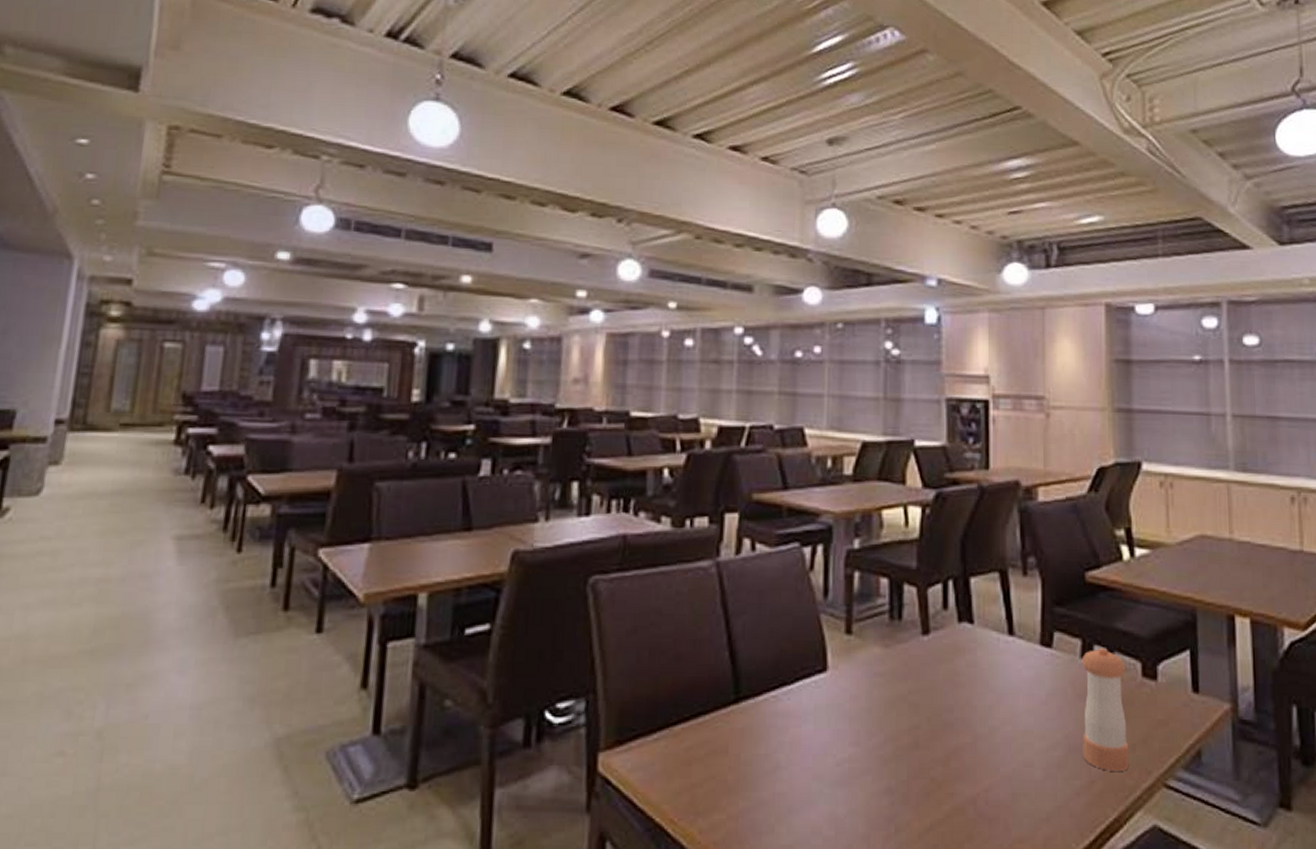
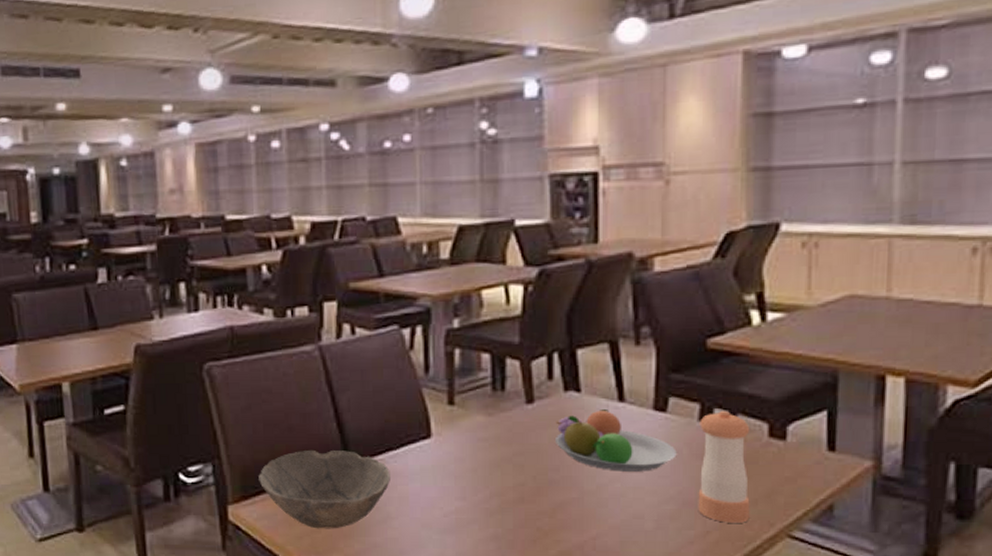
bowl: none [637,683,783,782] -> present [258,449,390,529]
fruit bowl: none [950,642,1062,713] -> present [556,408,677,472]

